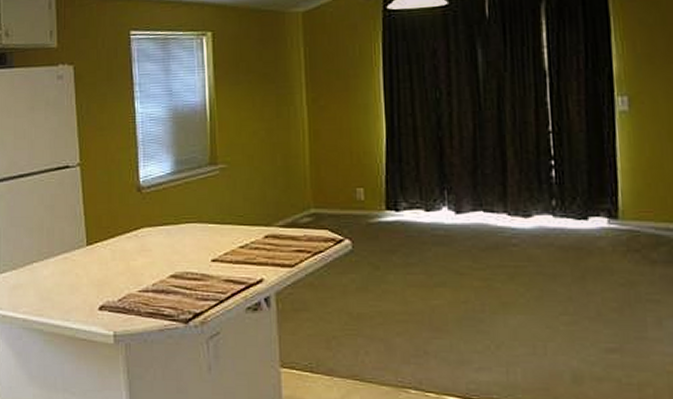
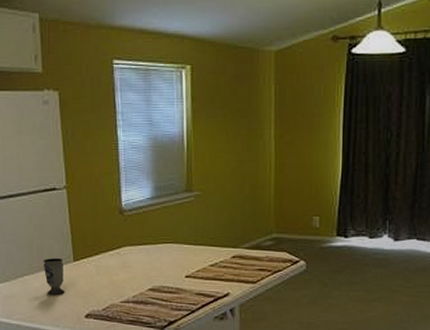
cup: none [53,243,77,284] -> present [42,258,65,295]

